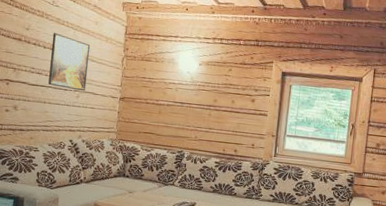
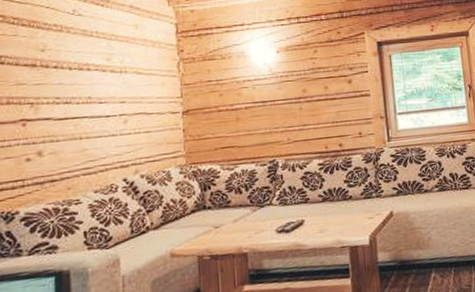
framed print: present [48,33,91,92] -> none [79,48,135,115]

